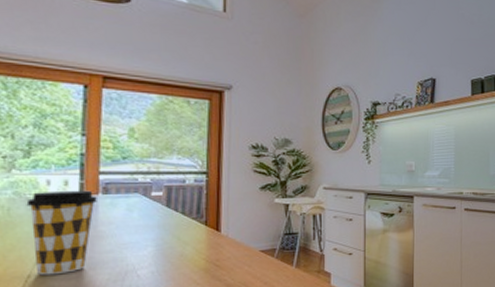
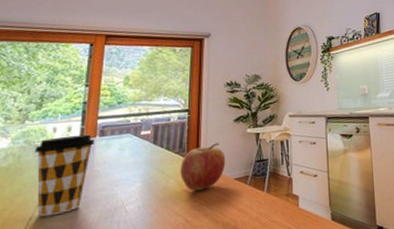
fruit: none [198,211,250,260] -> present [180,143,226,191]

